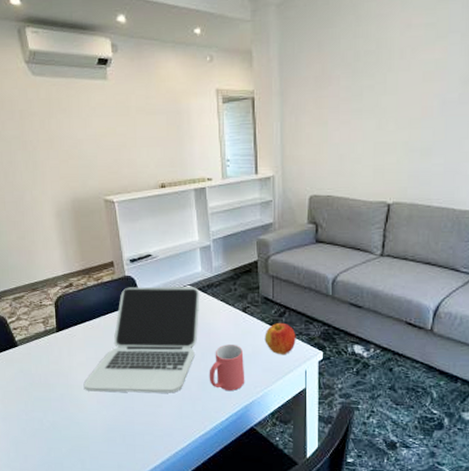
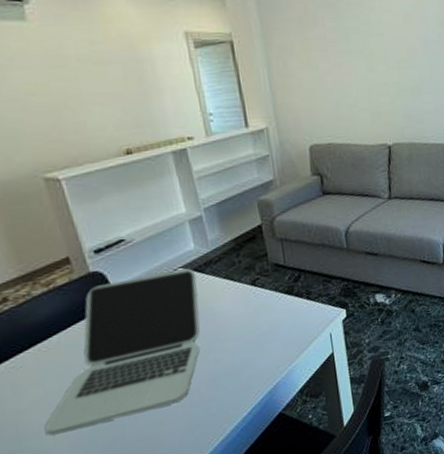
mug: present [209,344,245,392] -> none [220,325,266,381]
apple: present [265,322,296,355] -> none [280,287,317,324]

